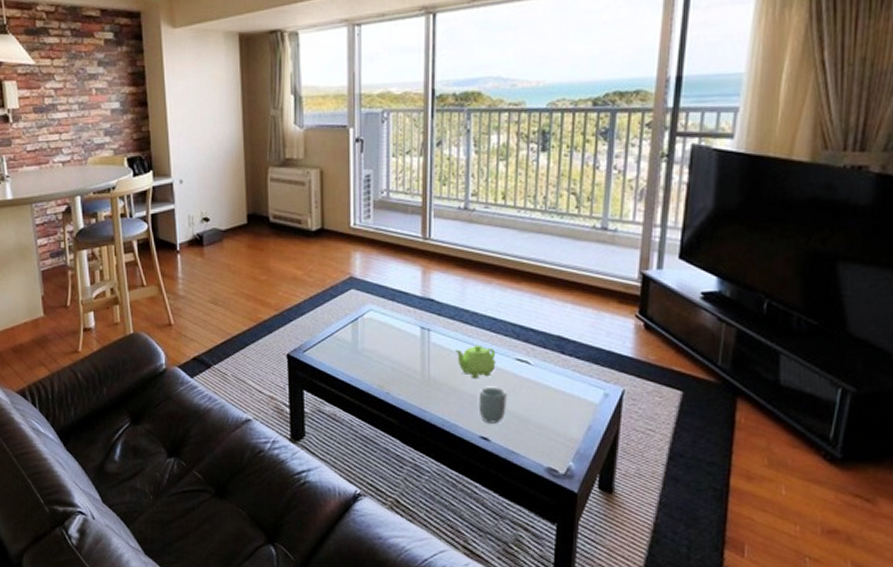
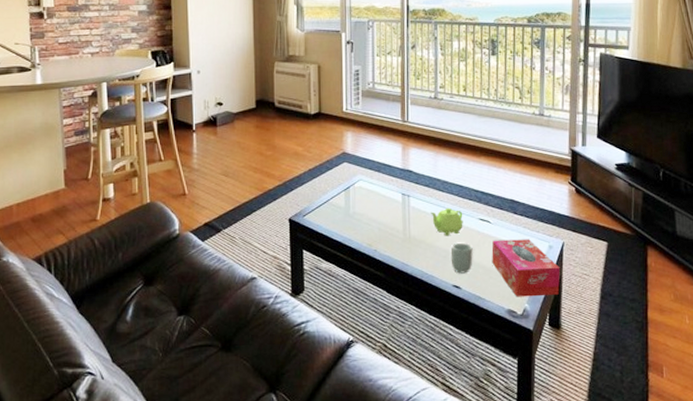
tissue box: none [530,385,618,454] -> present [491,239,561,297]

